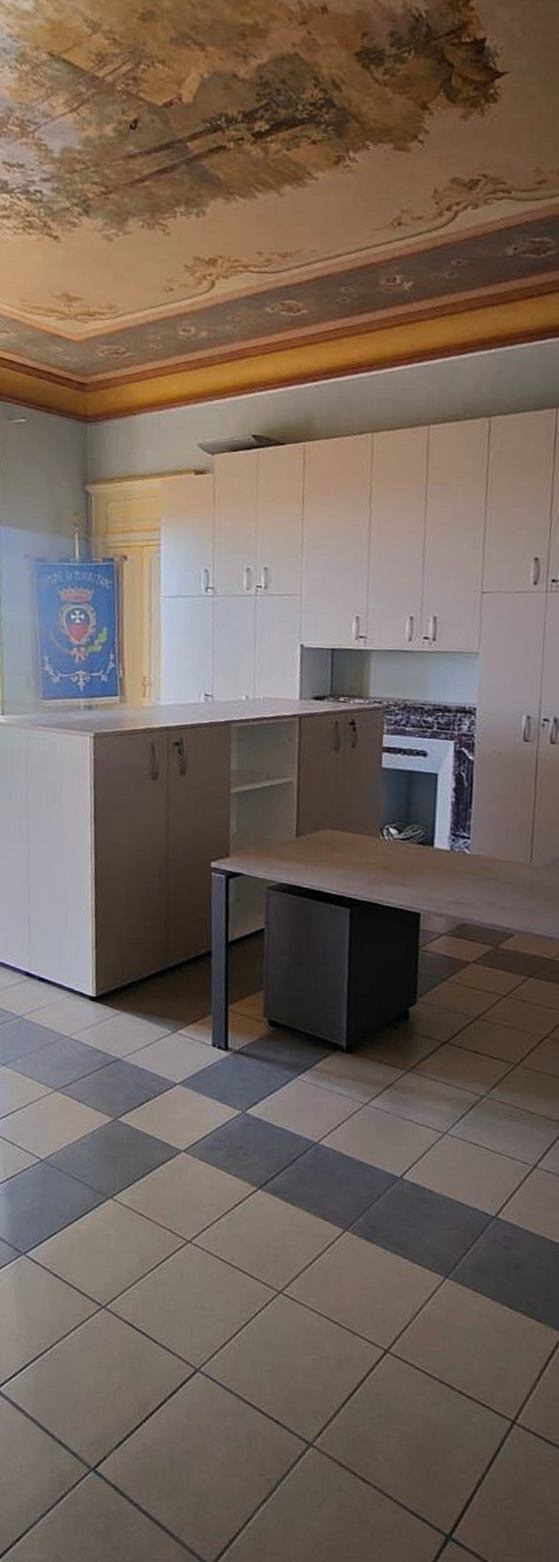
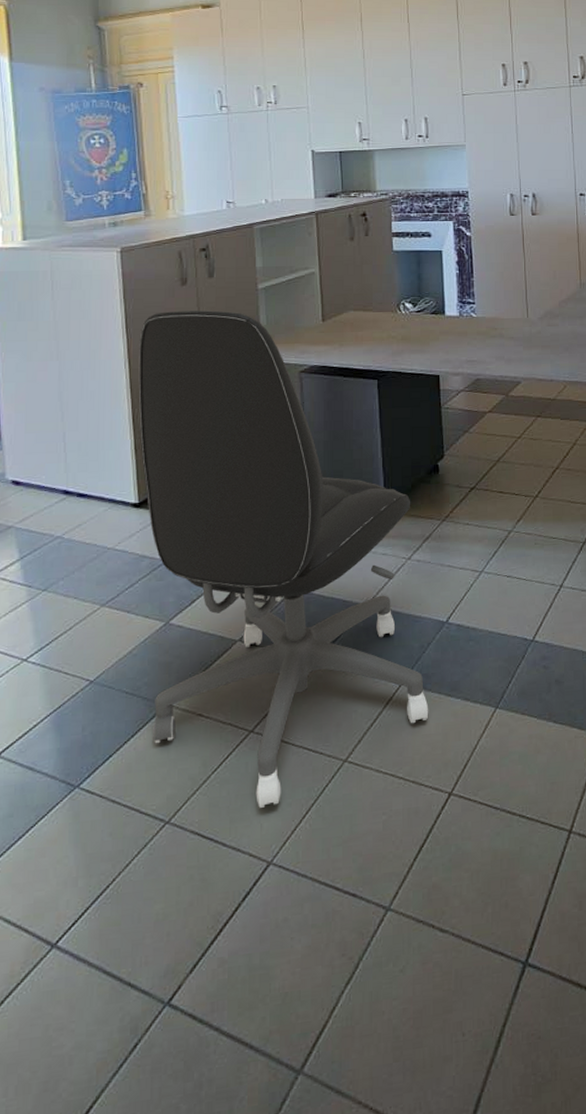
office chair: none [95,805,374,1317] -> present [138,310,429,808]

